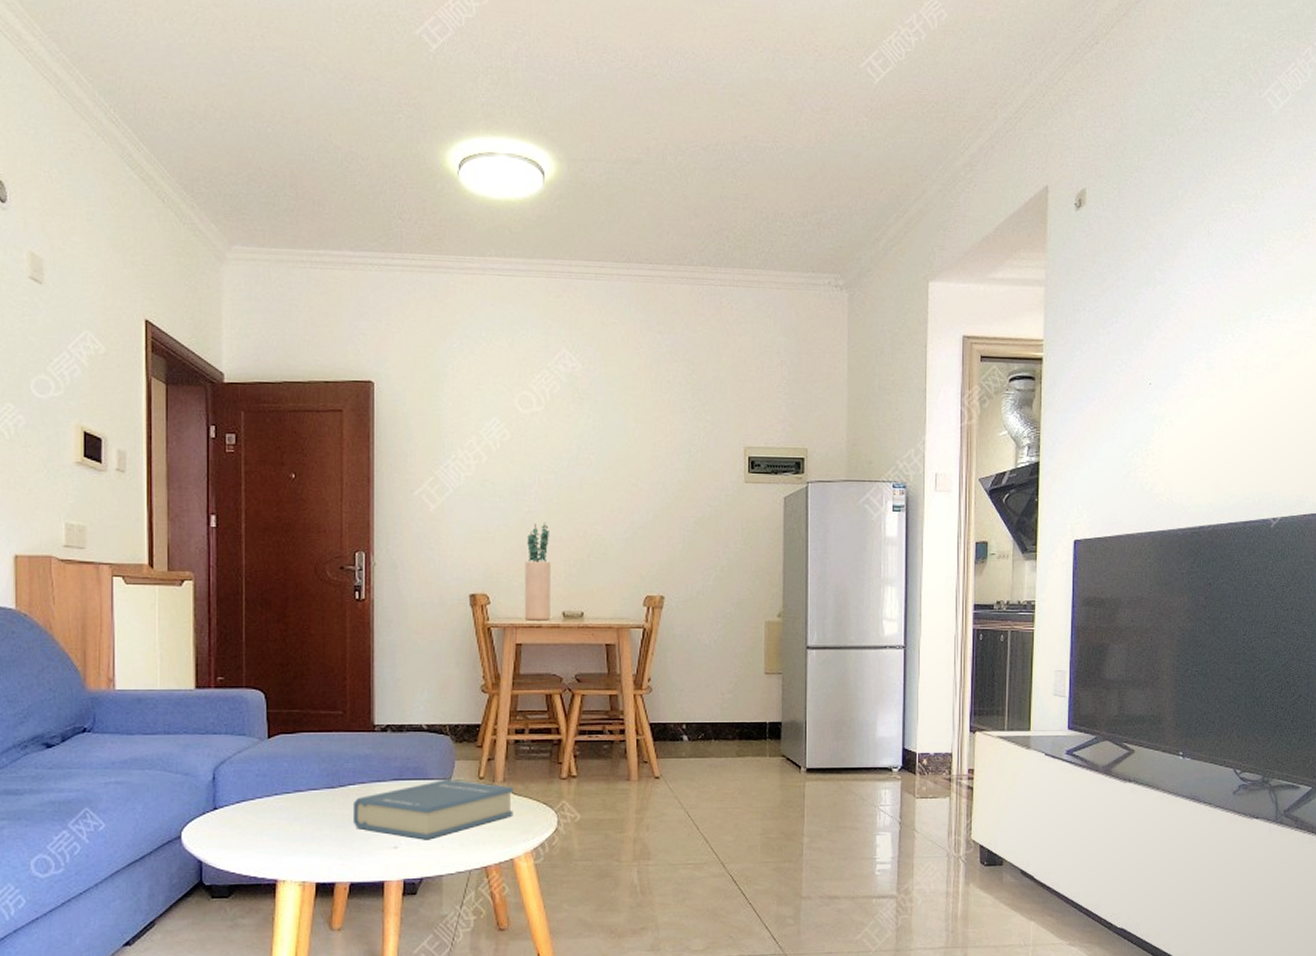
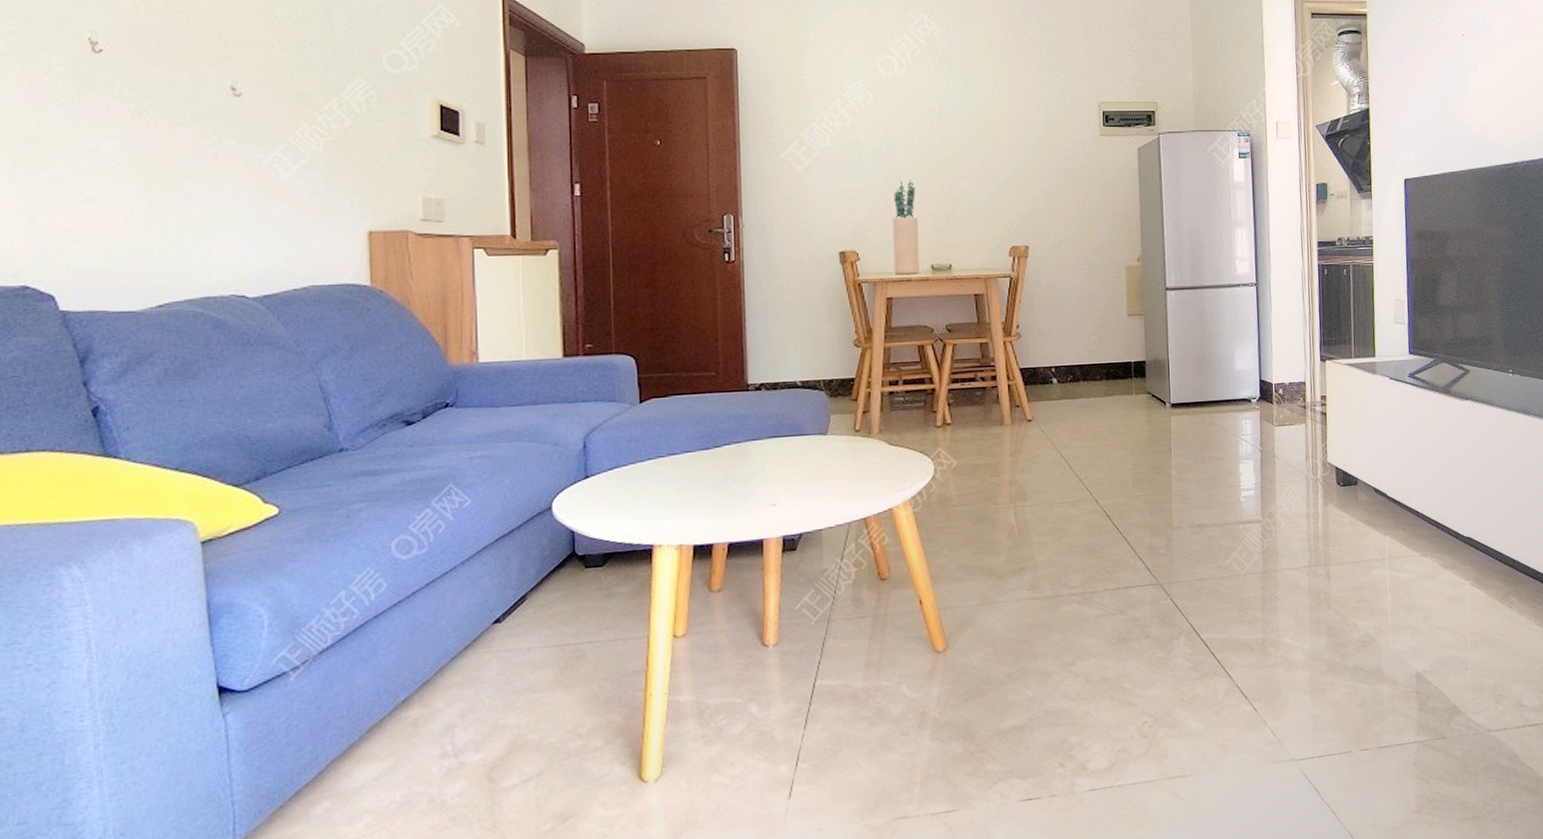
hardback book: present [352,780,514,840] -> none [728,434,891,496]

